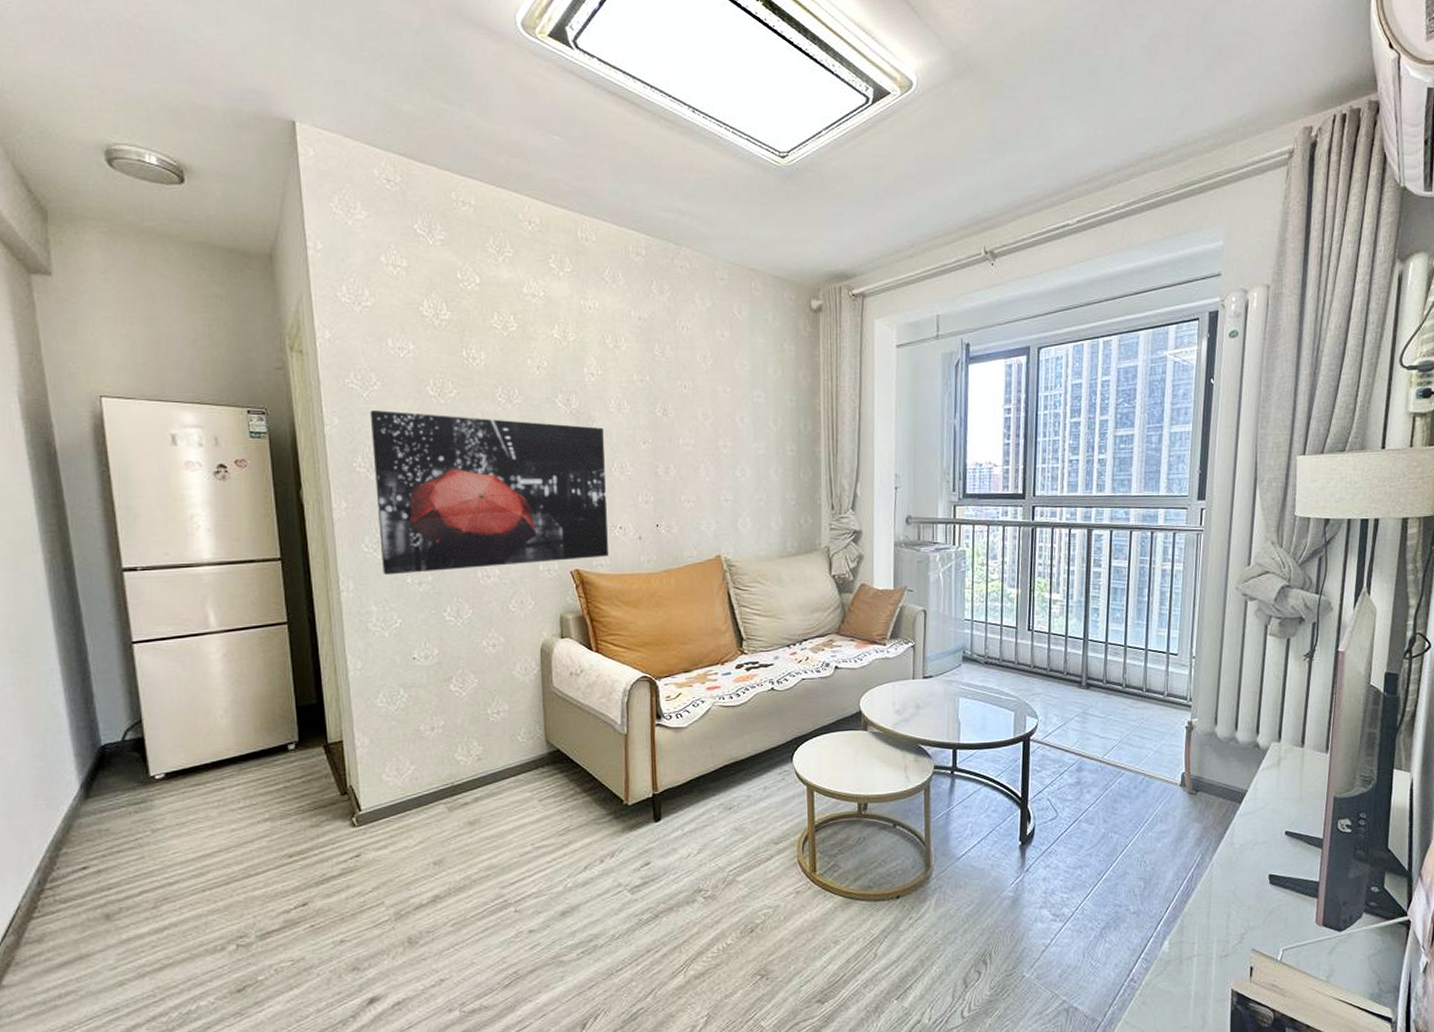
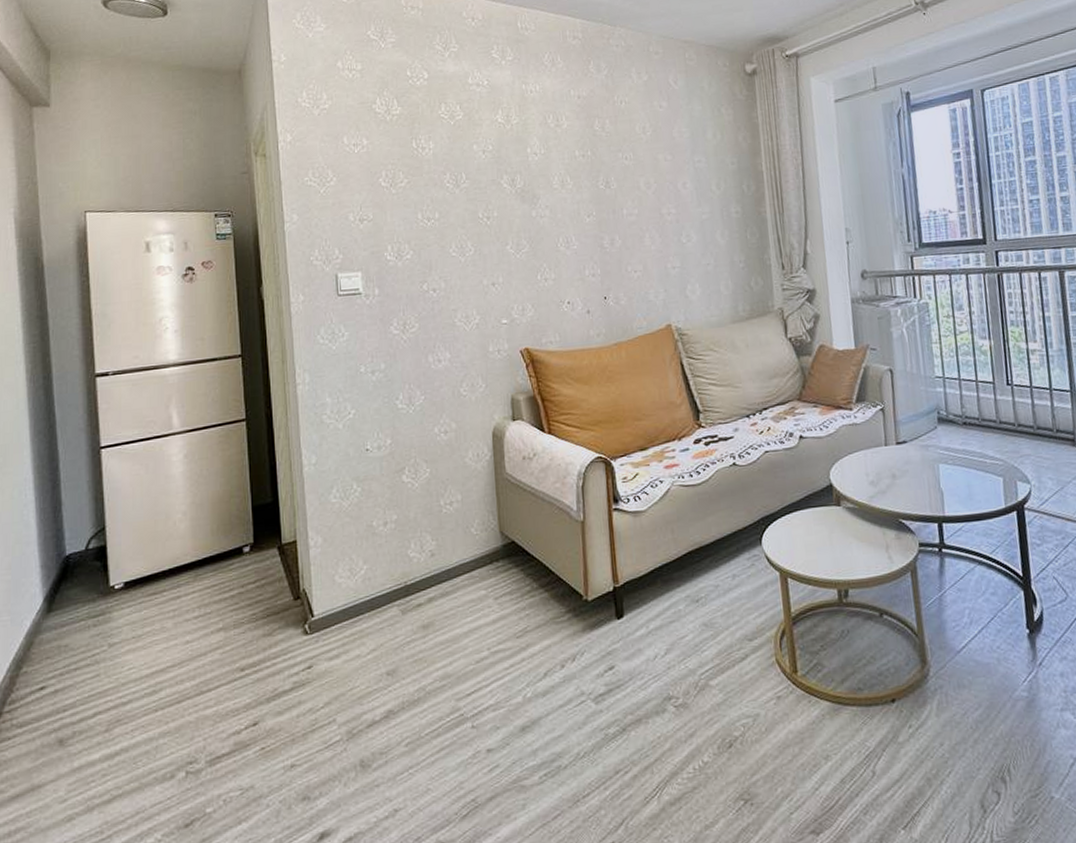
wall art: present [369,409,608,575] -> none [326,204,557,366]

